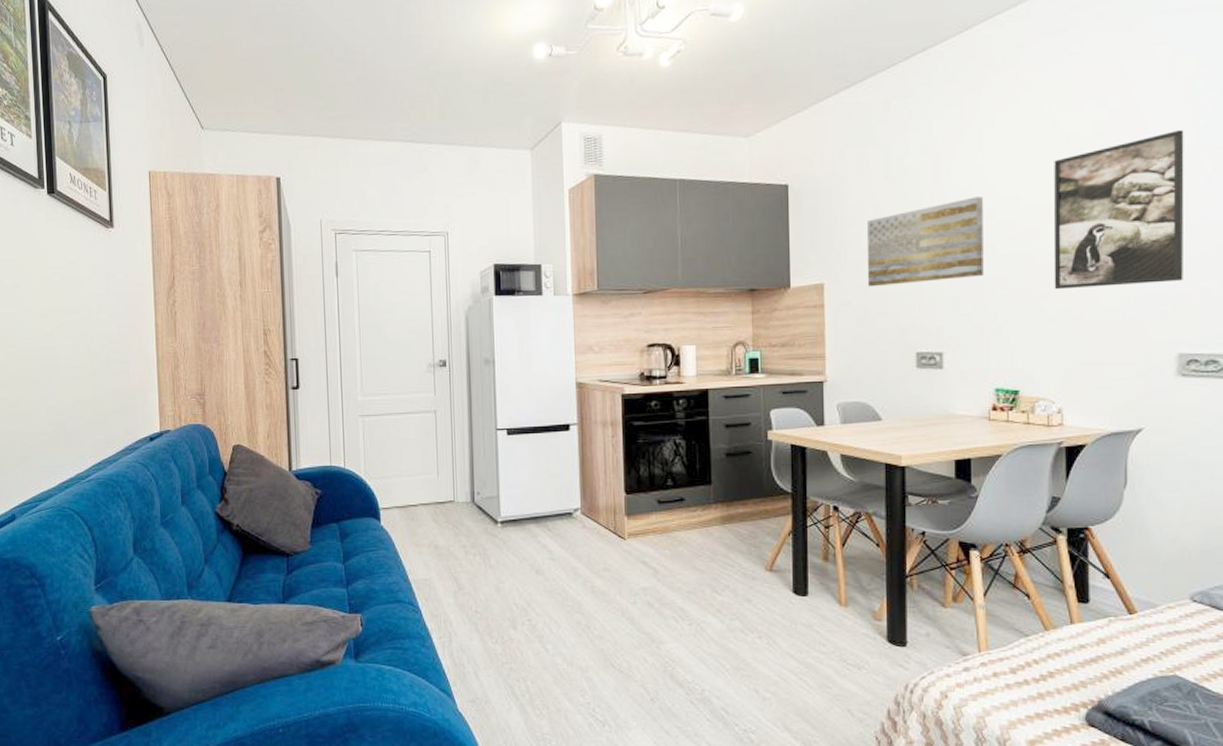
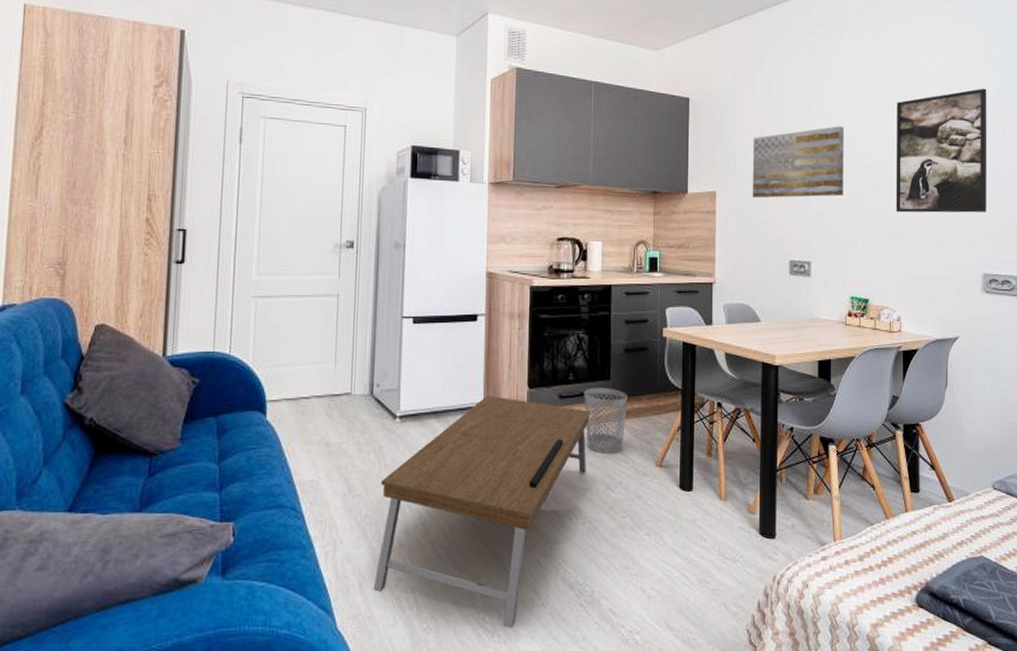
coffee table: none [487,502,693,720] -> present [373,396,591,629]
wastebasket: none [684,492,732,558] -> present [584,387,628,454]

